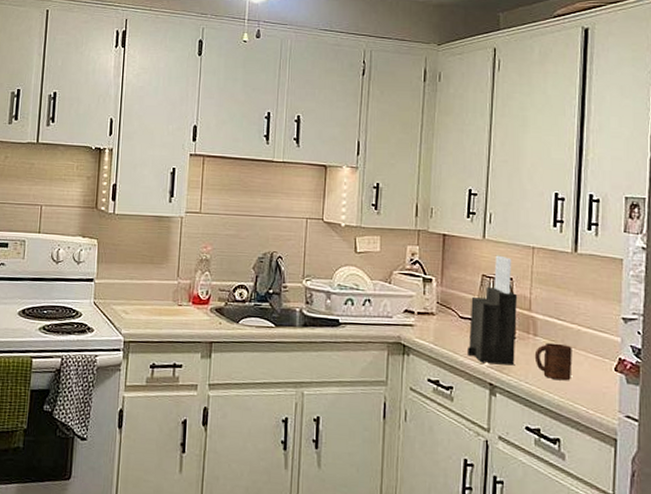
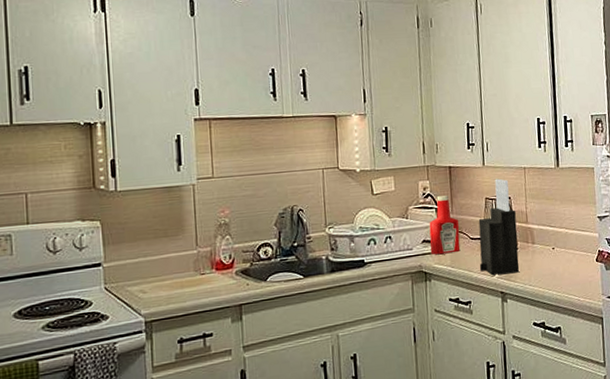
ketchup bottle: none [412,265,449,330] -> present [429,195,461,255]
cup: present [534,342,573,381] -> none [534,246,565,278]

